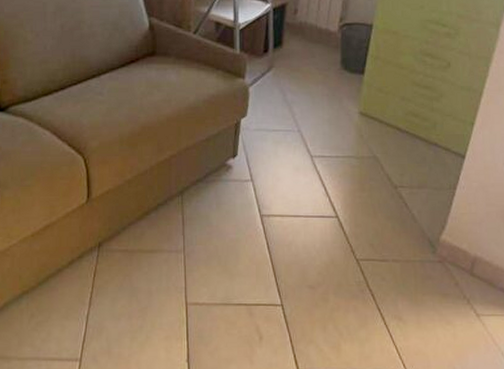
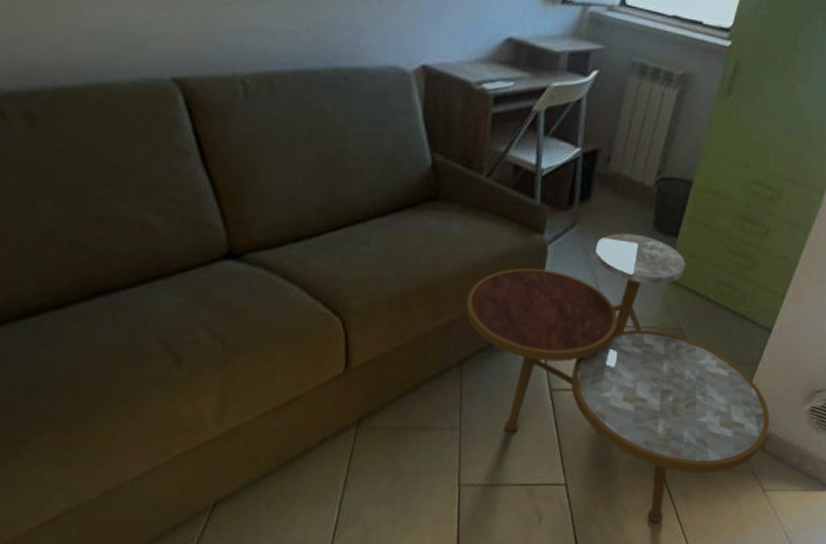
side table: none [184,73,475,346] -> present [466,233,770,523]

